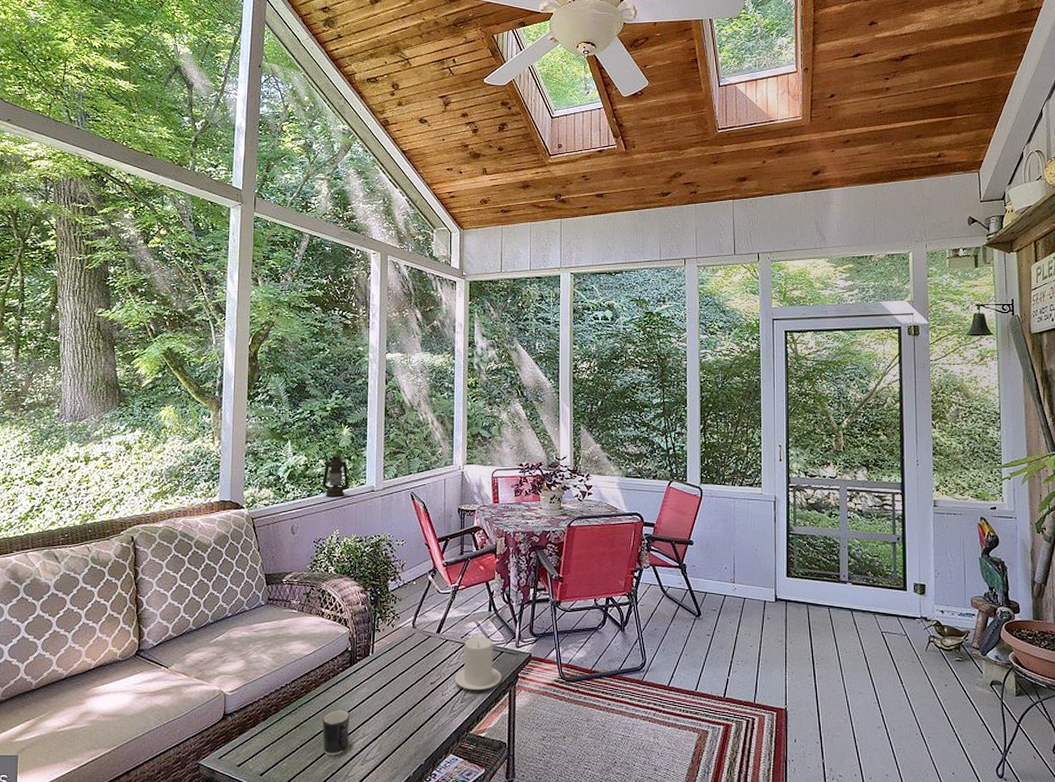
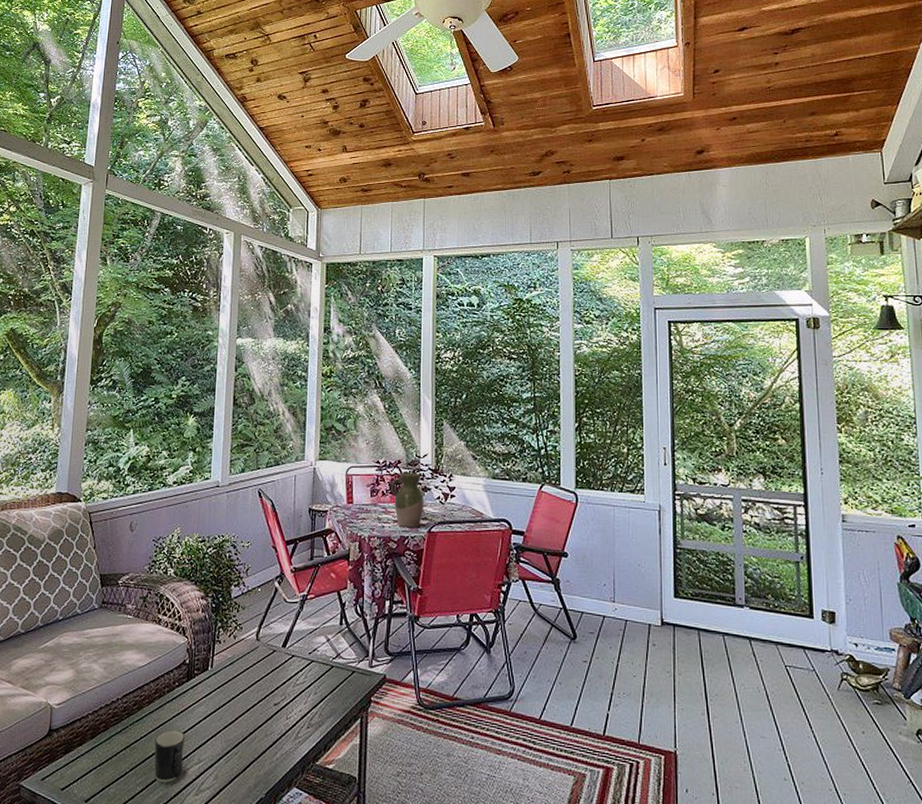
lantern: present [322,454,350,497] -> none [164,445,194,492]
candle: present [454,637,502,691] -> none [300,653,353,715]
pitcher: none [533,473,564,522] -> present [391,472,425,527]

